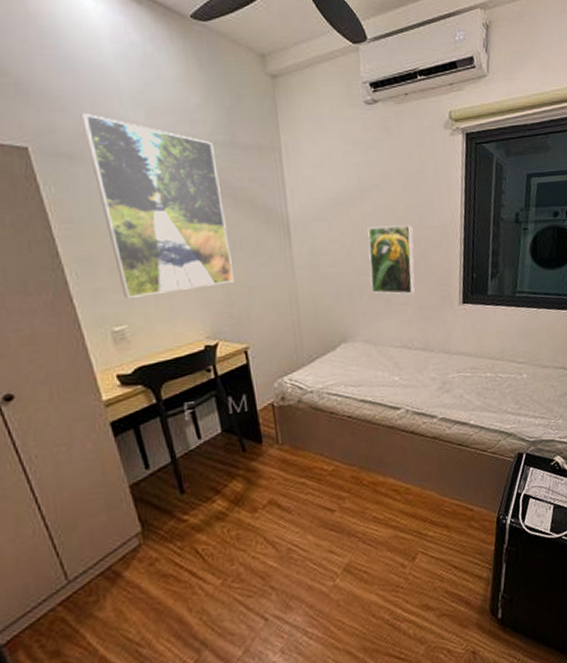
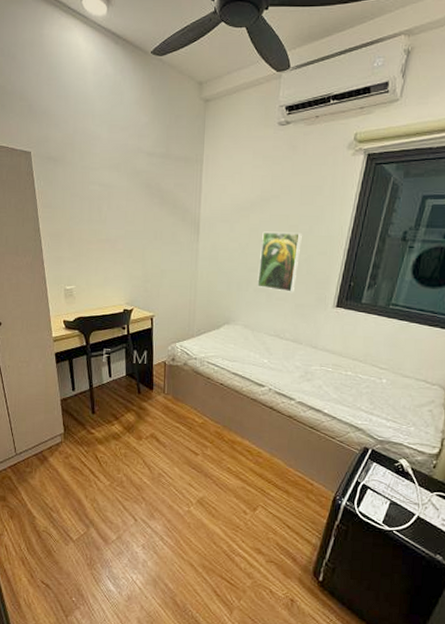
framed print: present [80,114,234,298] -> none [66,129,153,267]

